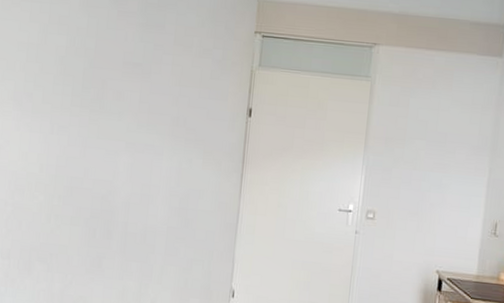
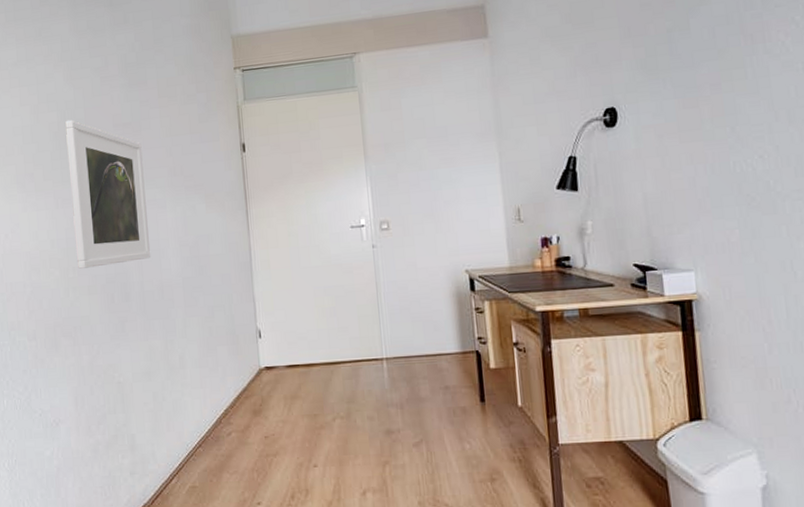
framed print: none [64,47,149,202] -> present [65,120,151,269]

